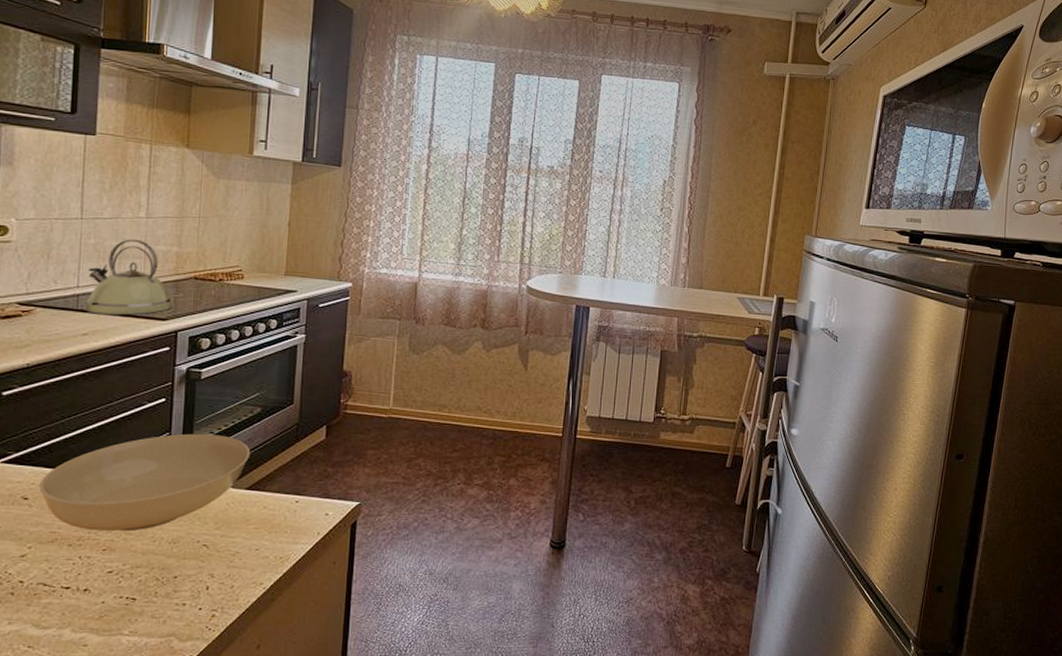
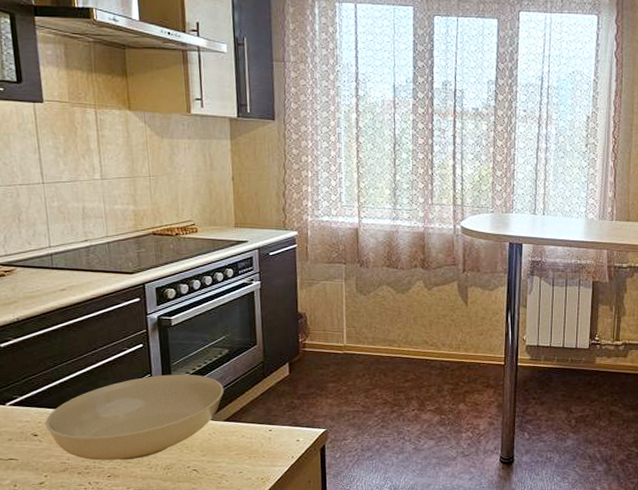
kettle: present [84,239,172,316] -> none [56,200,136,272]

